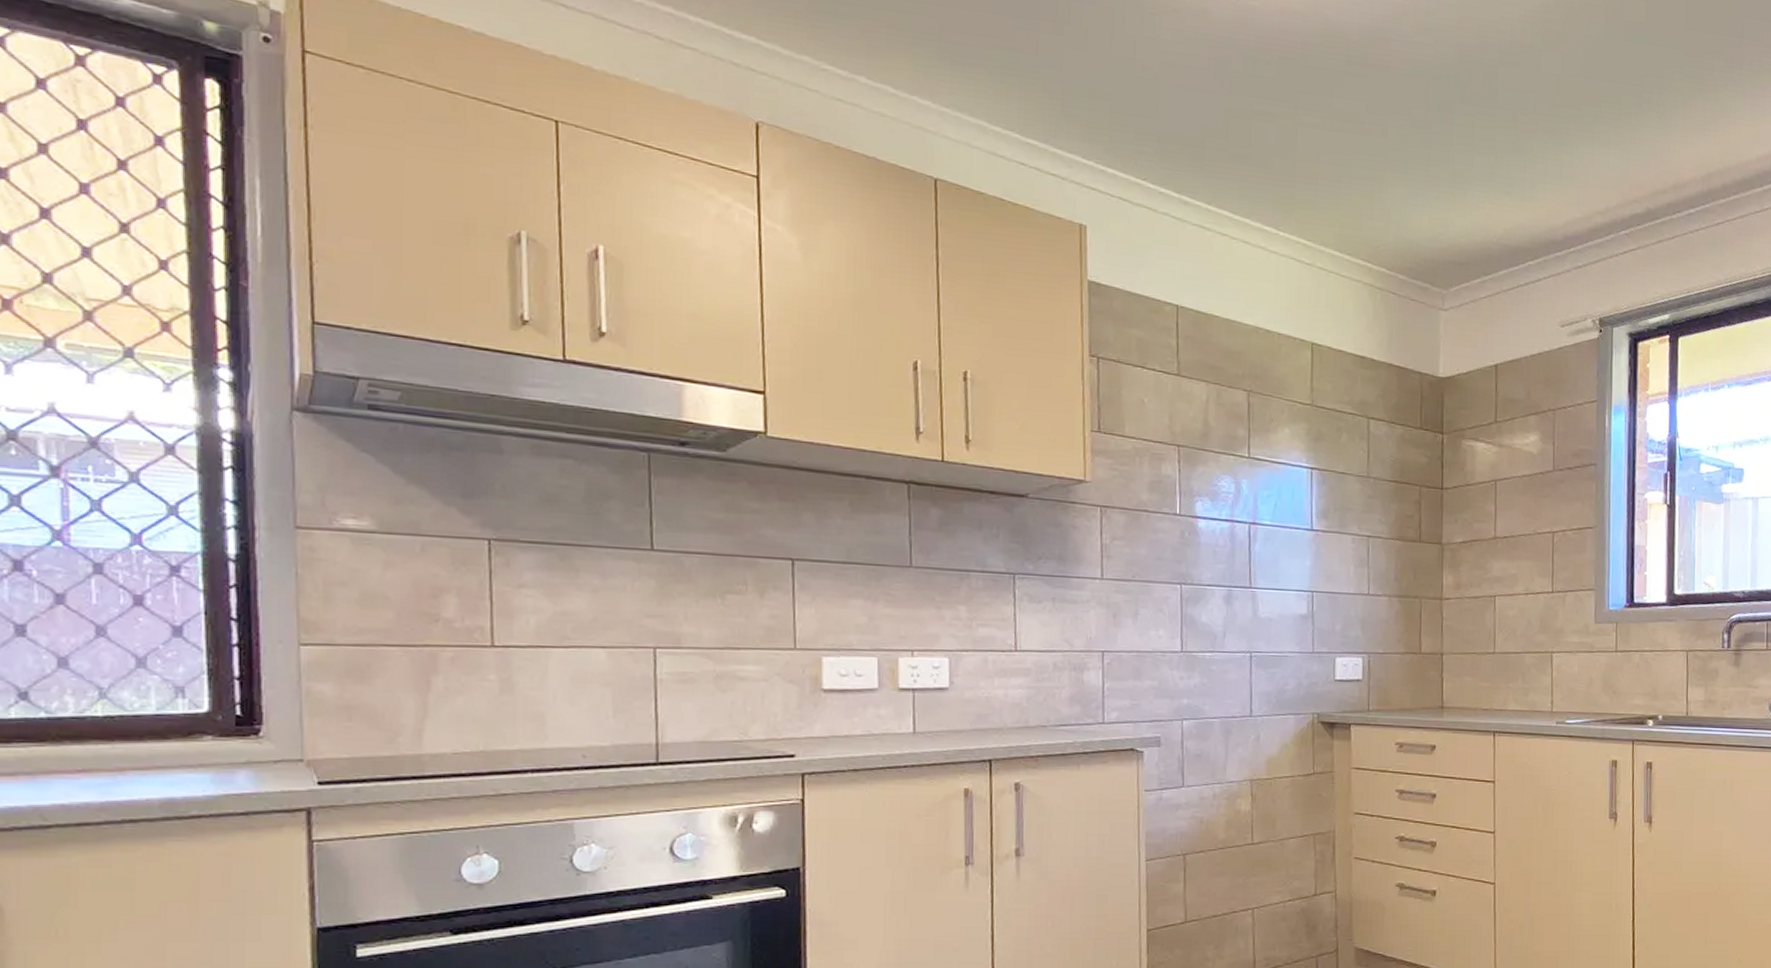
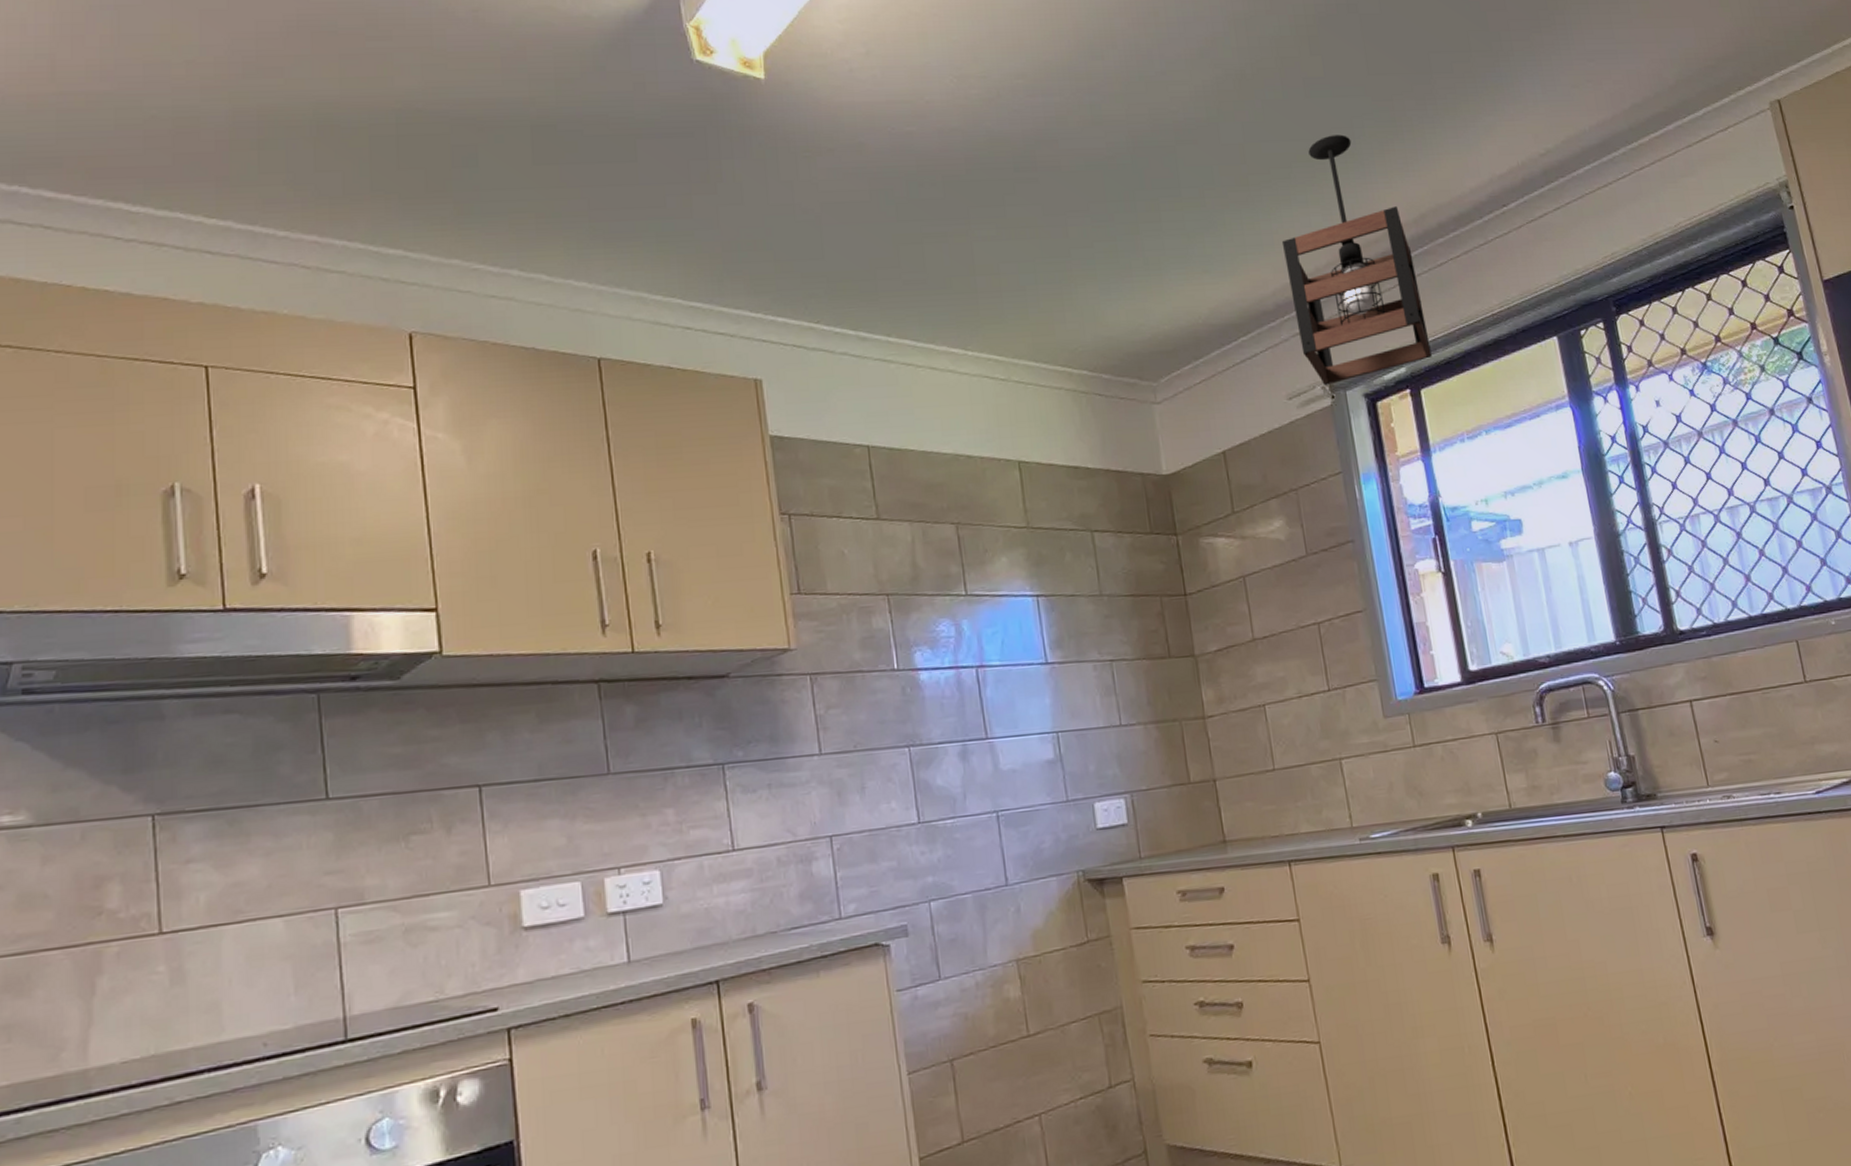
pendant light: none [1579,81,1695,320] -> present [1281,134,1432,386]

